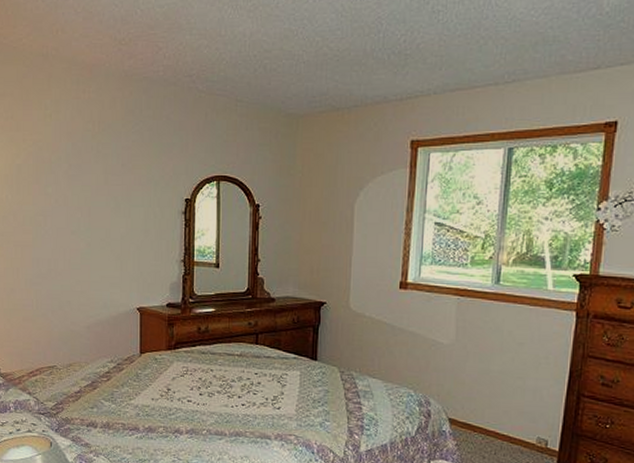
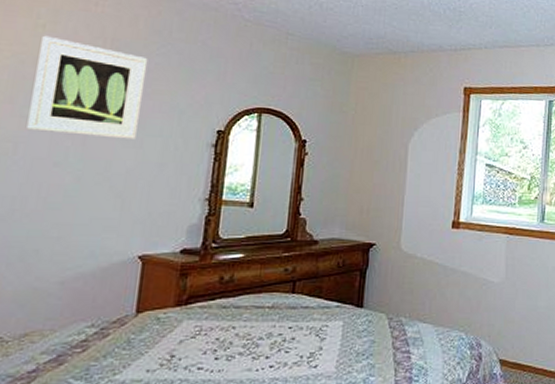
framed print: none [50,124,127,210] -> present [27,35,148,140]

